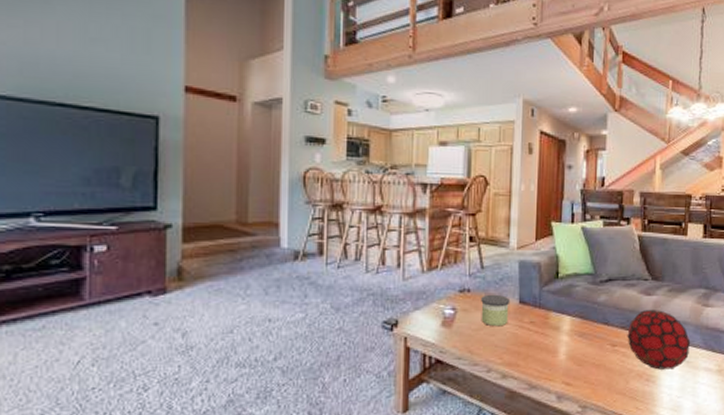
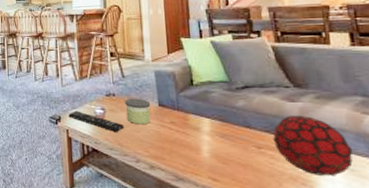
remote control: none [409,312,477,337] -> present [68,111,124,132]

